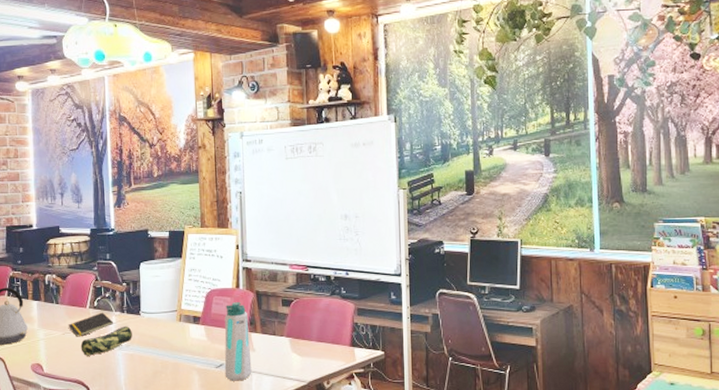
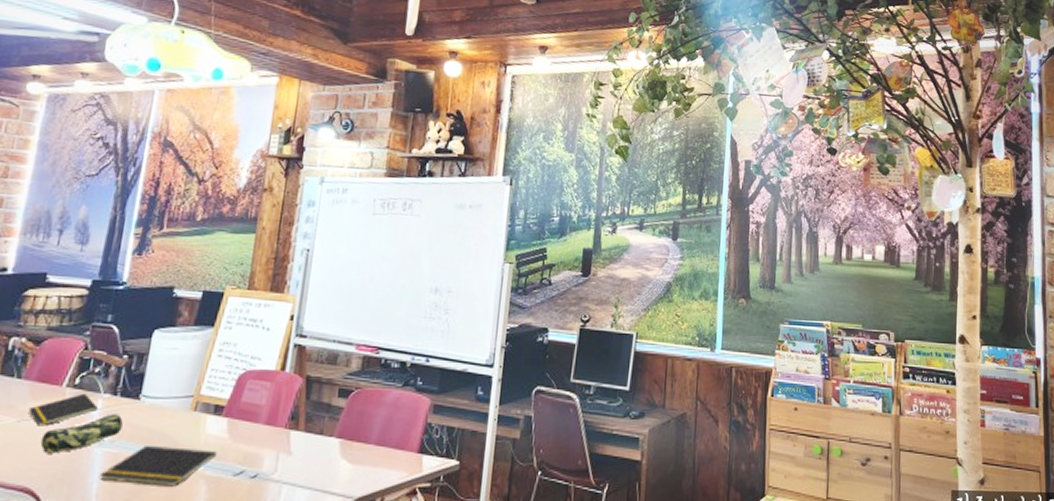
notepad: none [124,347,201,377] -> present [100,444,217,487]
water bottle: present [224,301,252,381] -> none [244,387,290,495]

